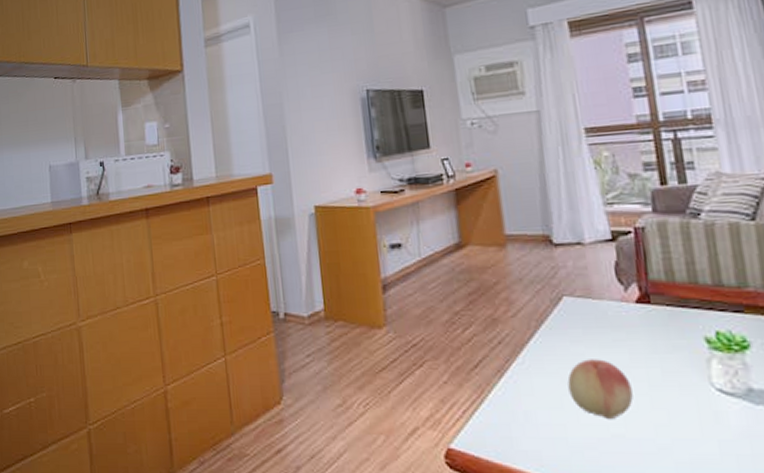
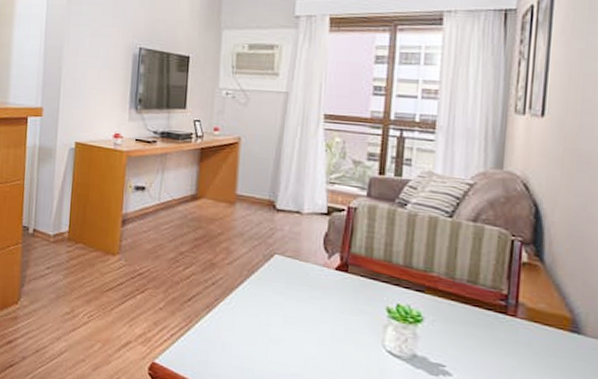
fruit: present [567,359,634,419] -> none [263,309,317,361]

